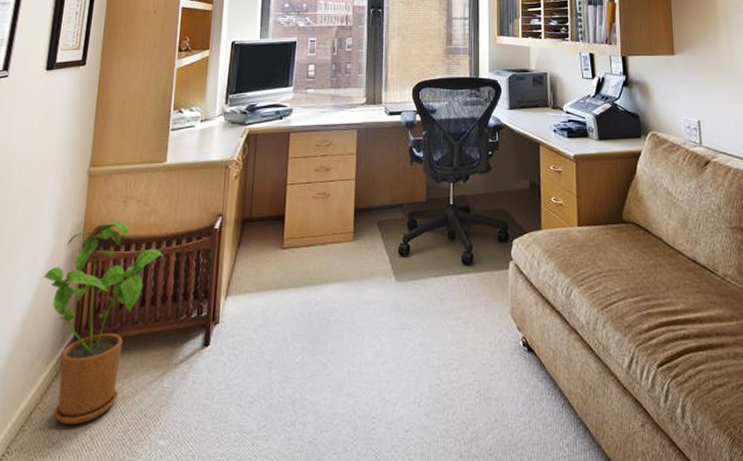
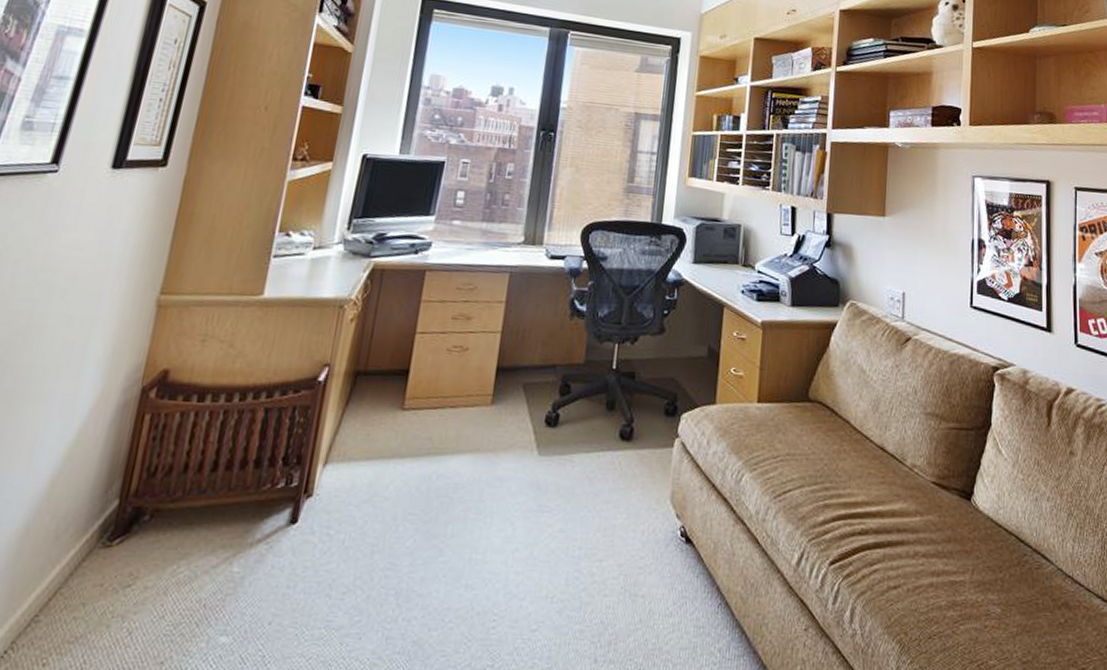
house plant: present [44,221,164,426] -> none [80,364,249,616]

